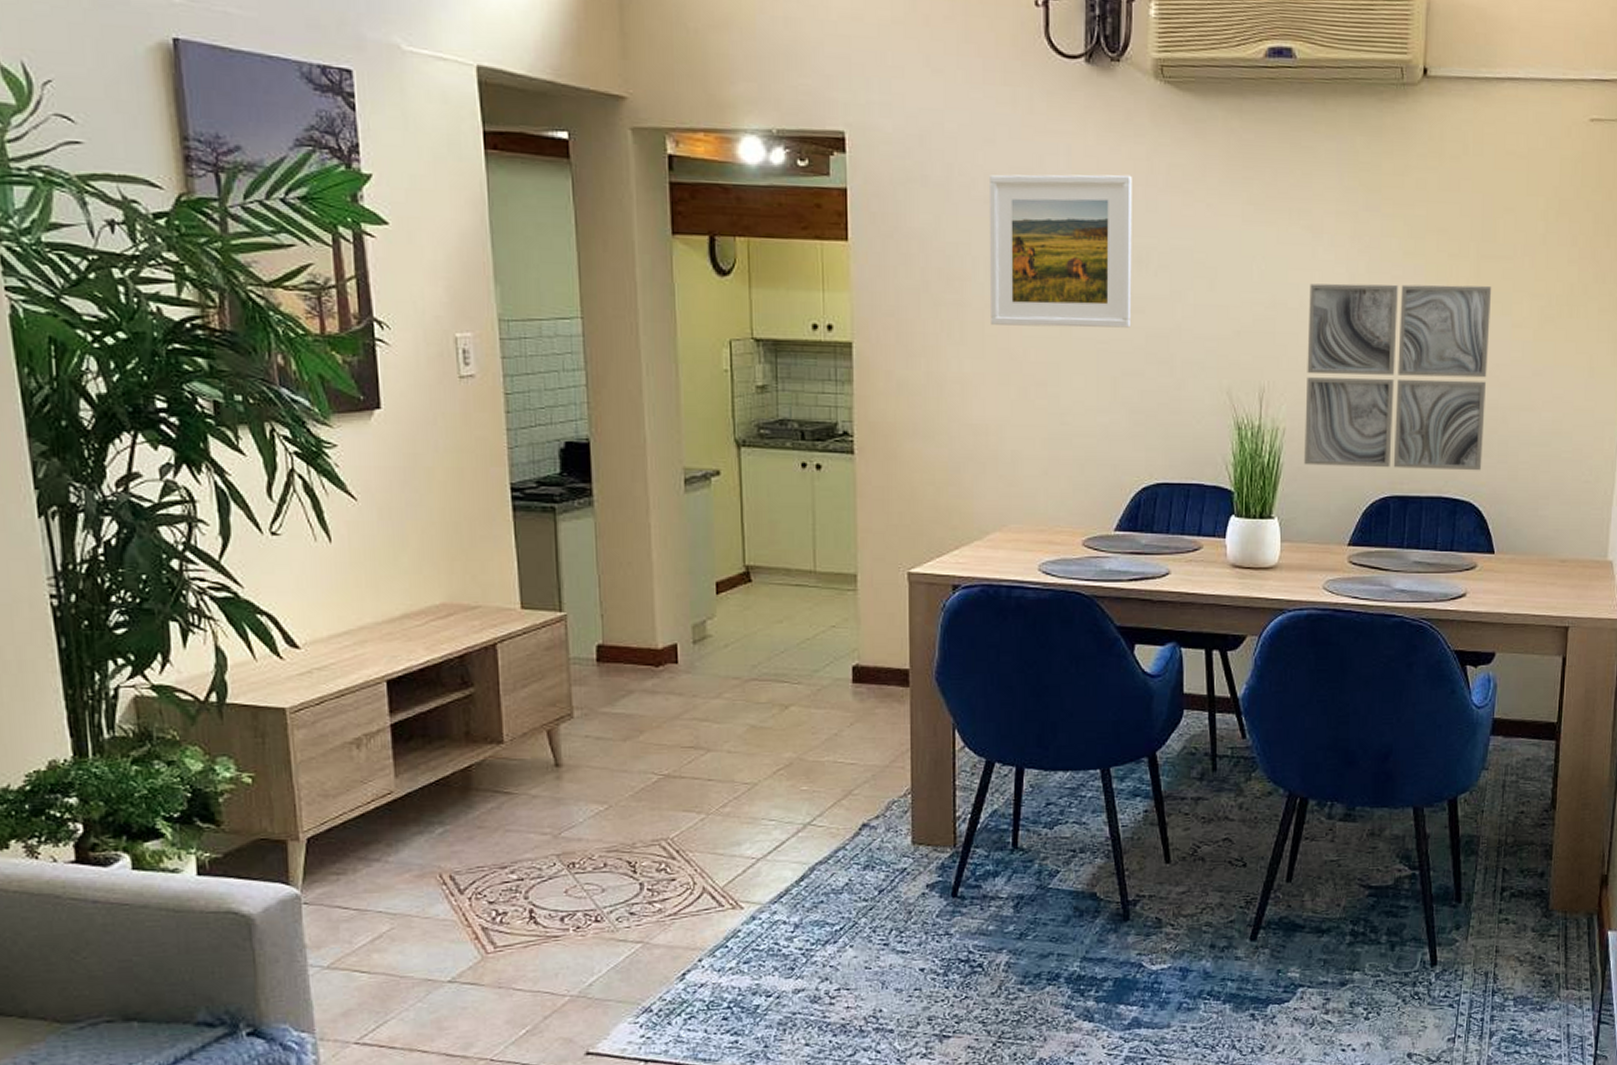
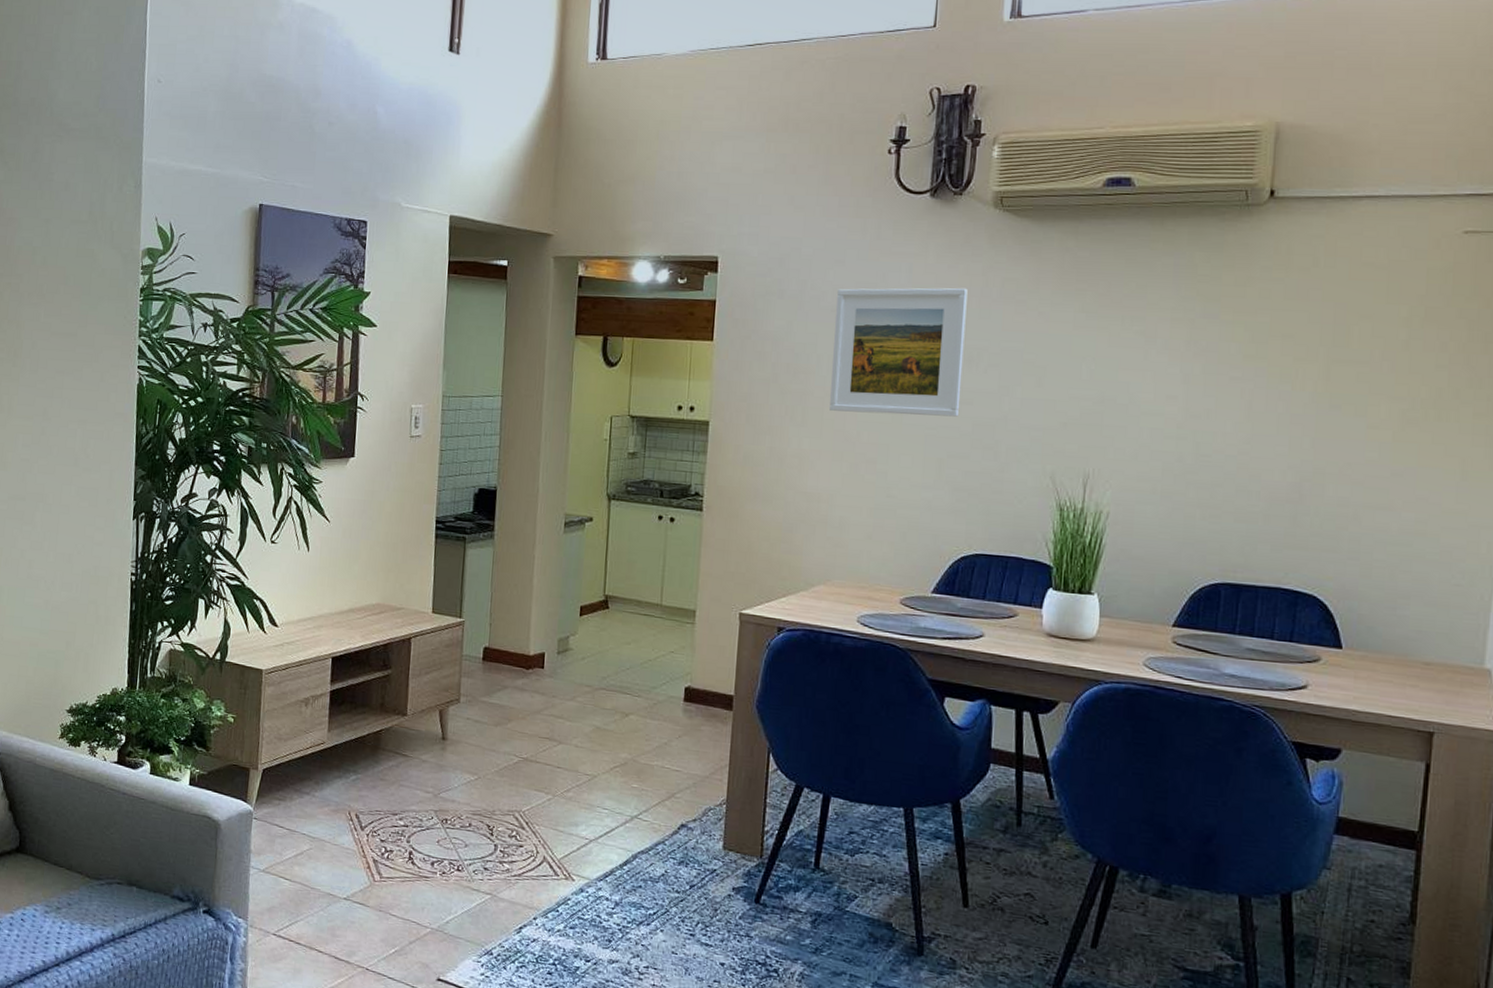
wall art: present [1304,283,1492,471] -> none [1128,382,1344,566]

